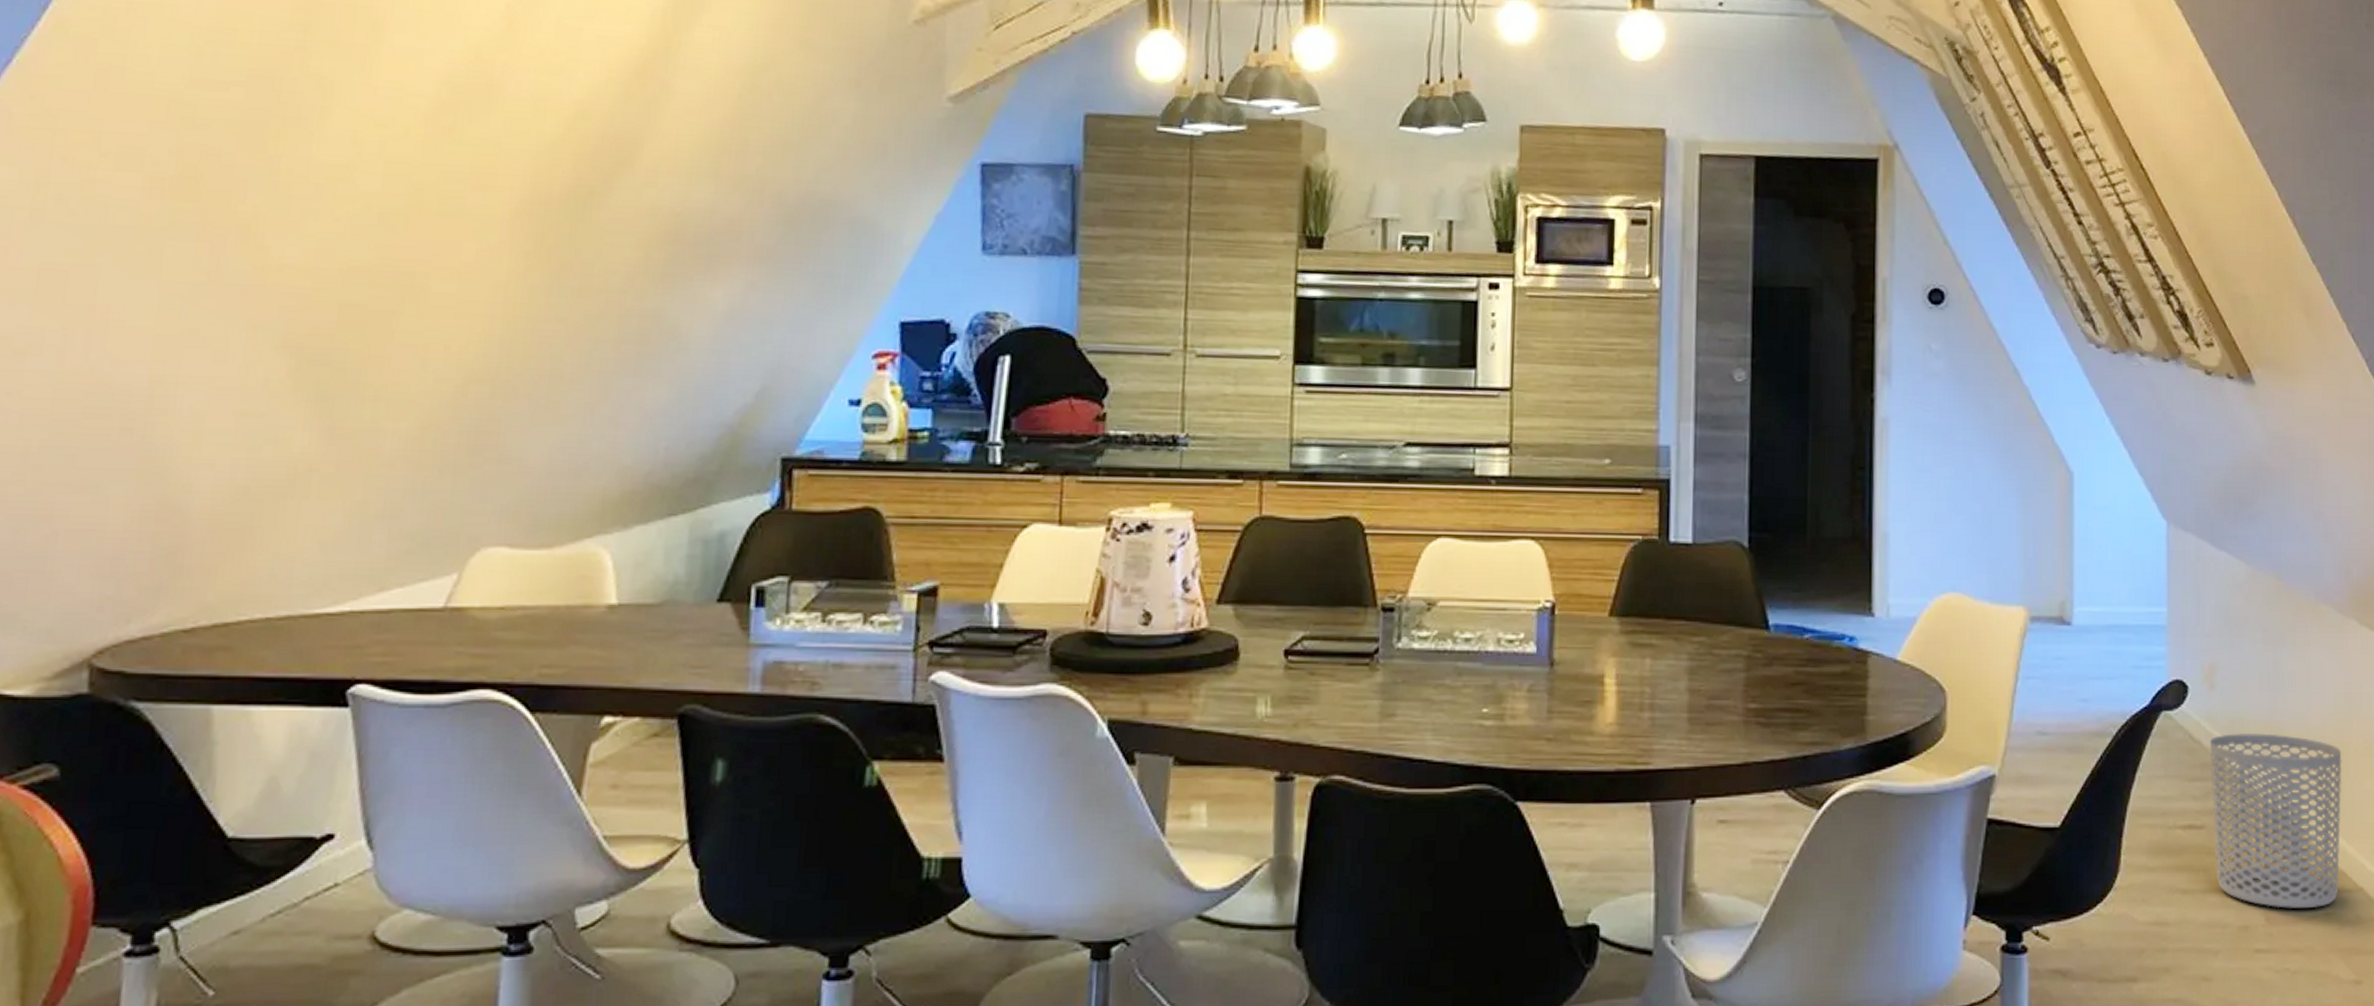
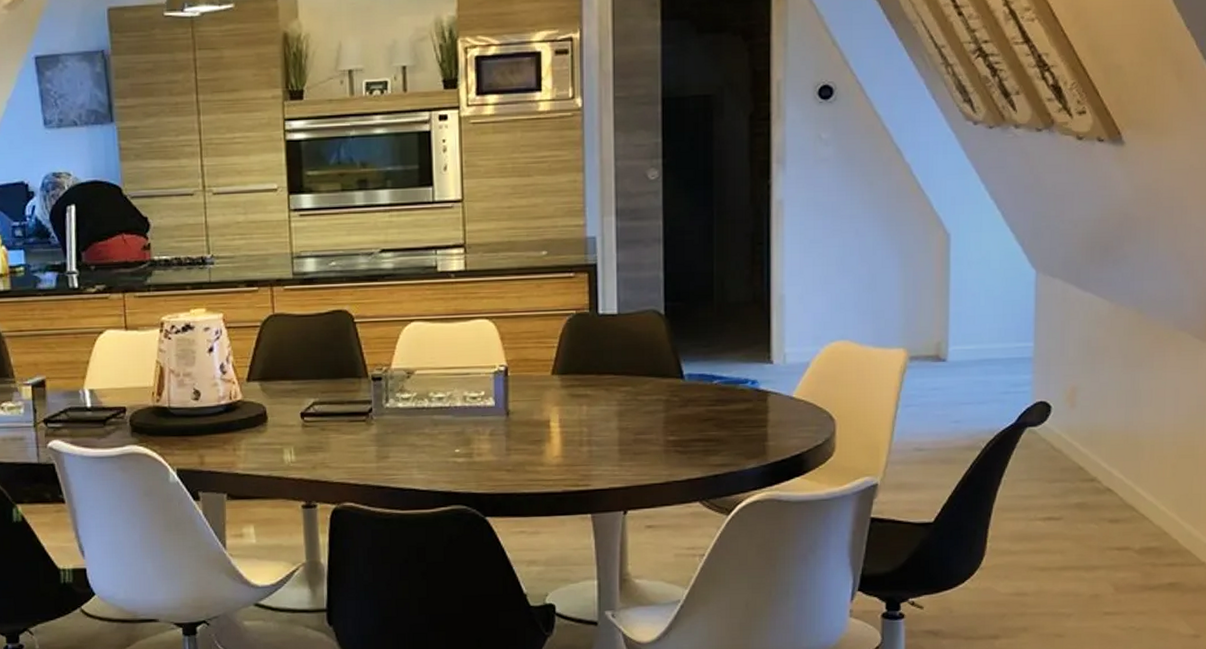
waste bin: present [2209,733,2342,909] -> none [1069,441,1192,581]

